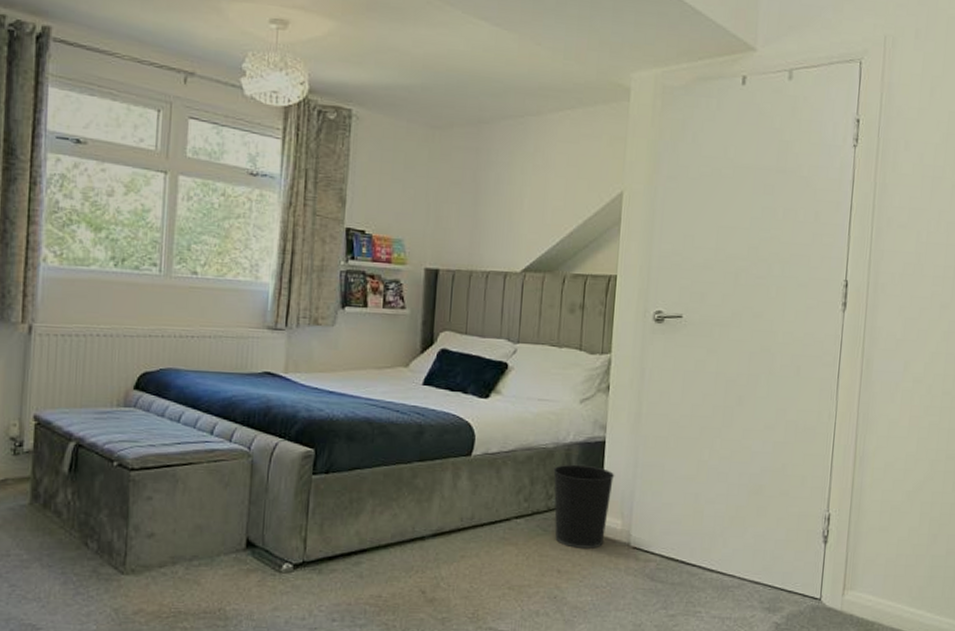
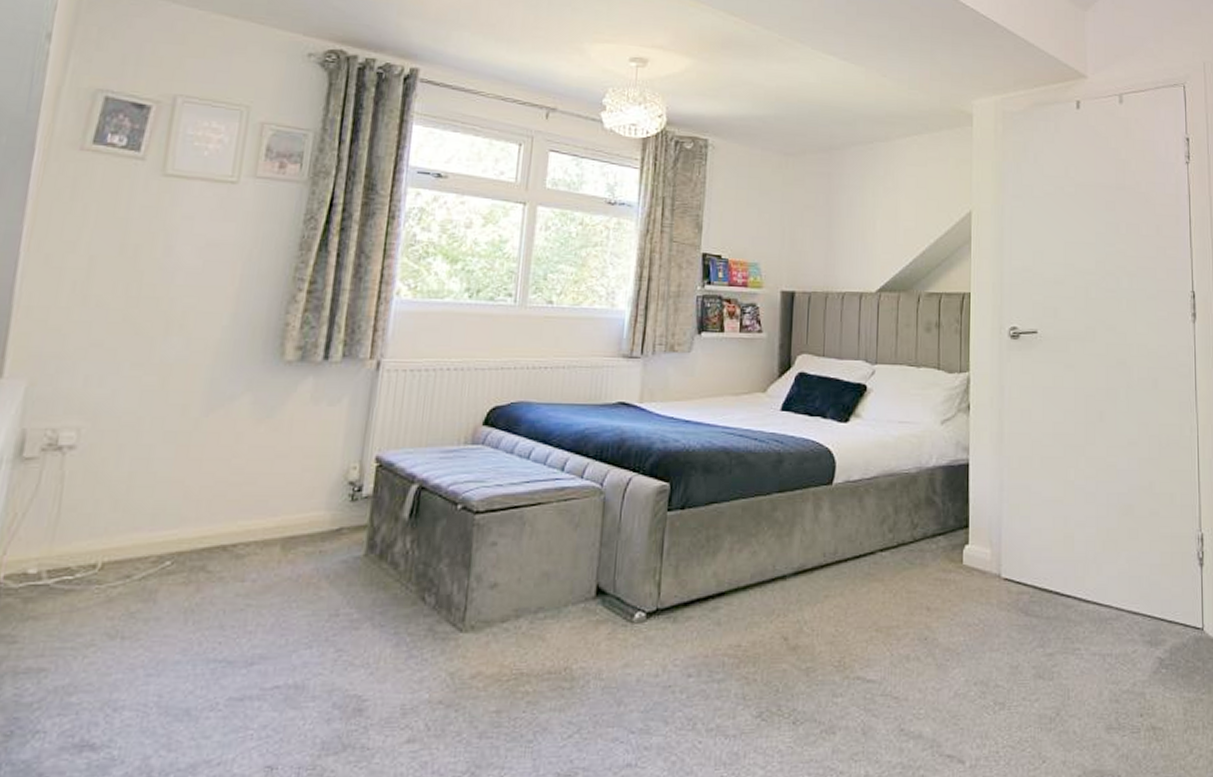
wastebasket: present [553,464,615,549] -> none [917,489,981,582]

